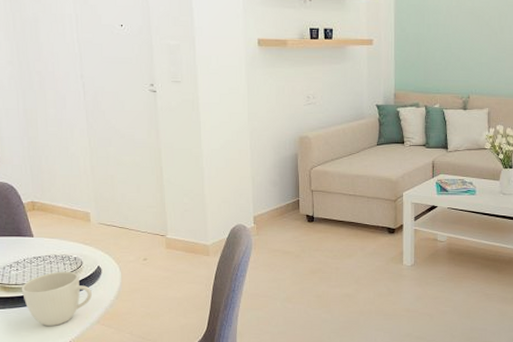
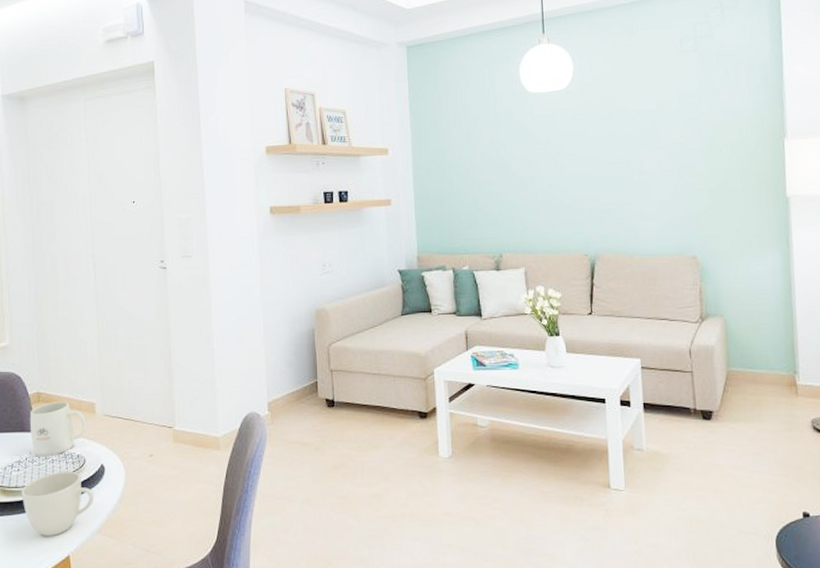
mug: none [25,209,83,259] -> present [30,401,87,457]

